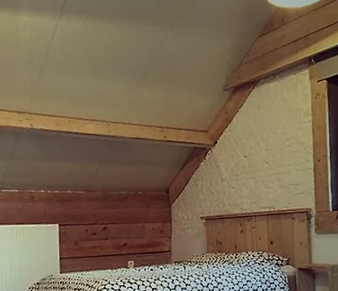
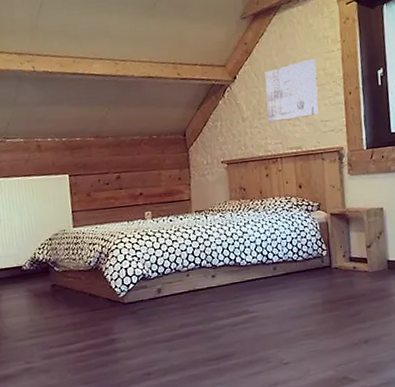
wall art: none [243,128,290,184] -> present [265,58,319,123]

